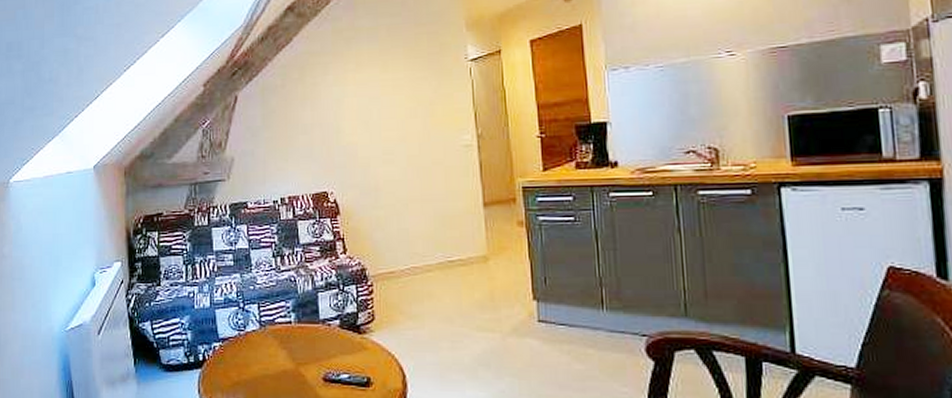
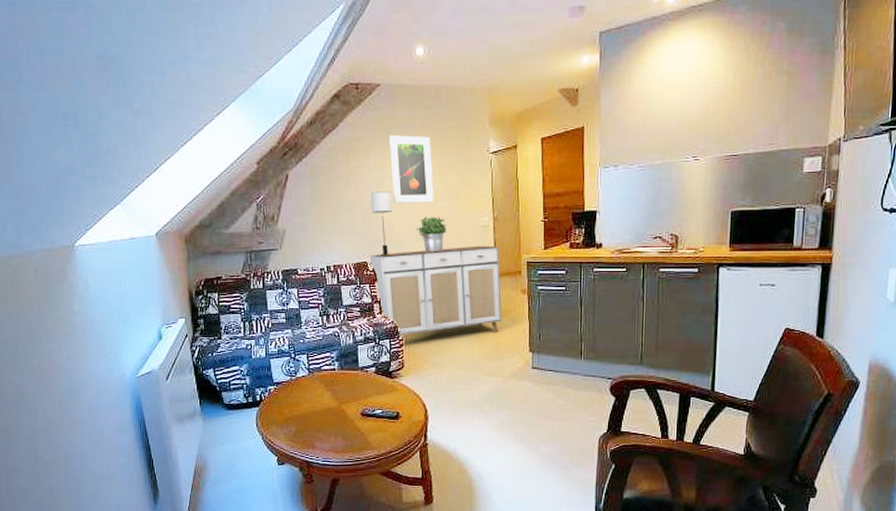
table lamp: none [330,109,356,184] -> present [371,191,393,255]
sideboard: none [331,168,494,280] -> present [370,245,502,336]
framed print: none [349,46,404,123] -> present [389,135,434,203]
potted plant: none [385,136,422,178] -> present [417,216,447,252]

